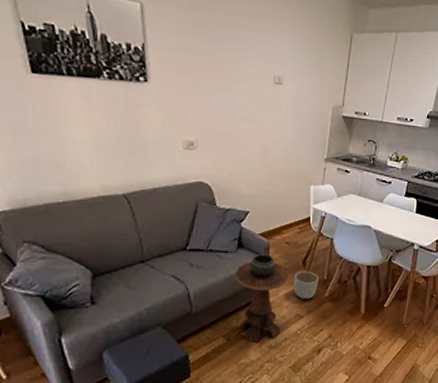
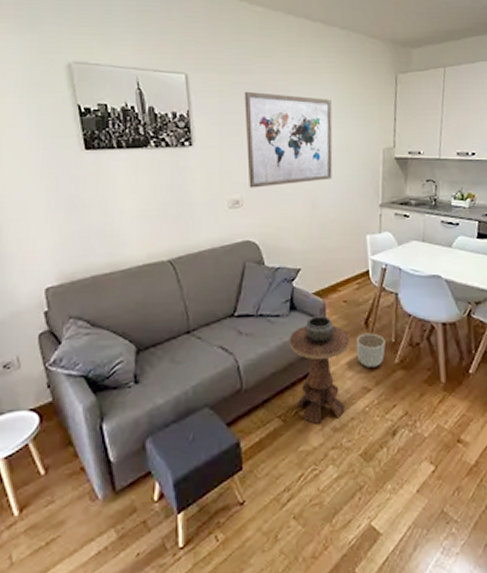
wall art: none [202,30,288,132] -> present [244,91,333,188]

